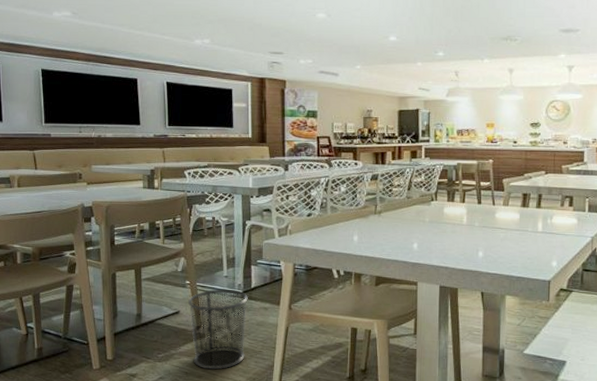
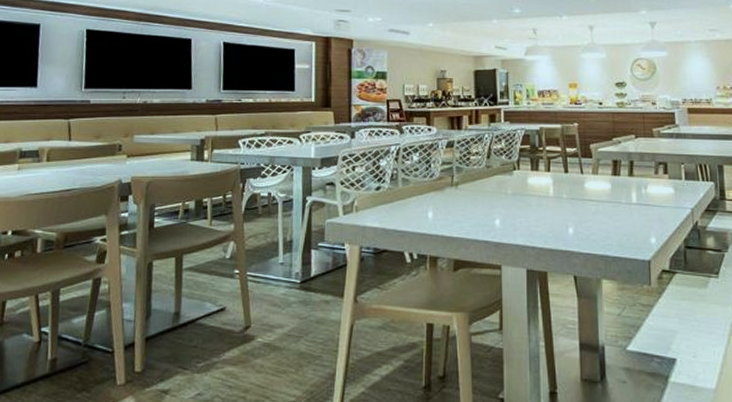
waste bin: present [188,289,248,370] -> none [236,278,307,382]

